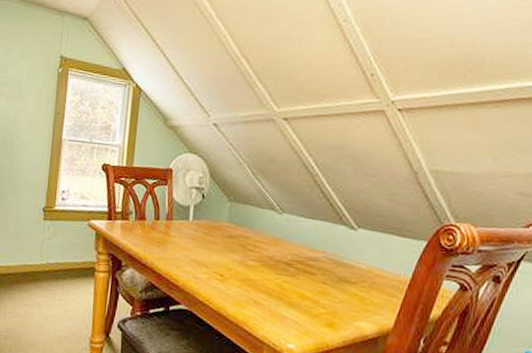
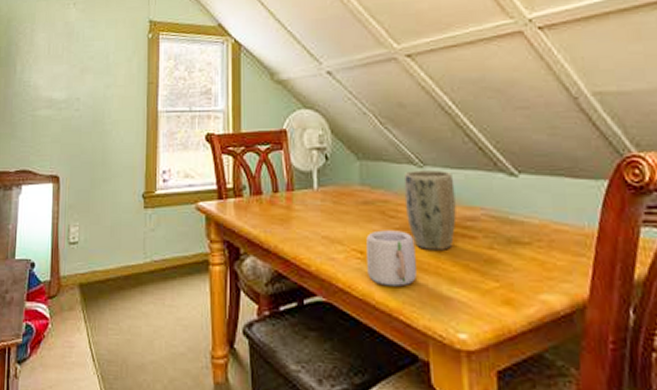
mug: none [224,259,266,305] -> present [366,230,416,287]
plant pot: none [262,215,305,281] -> present [403,171,456,250]

